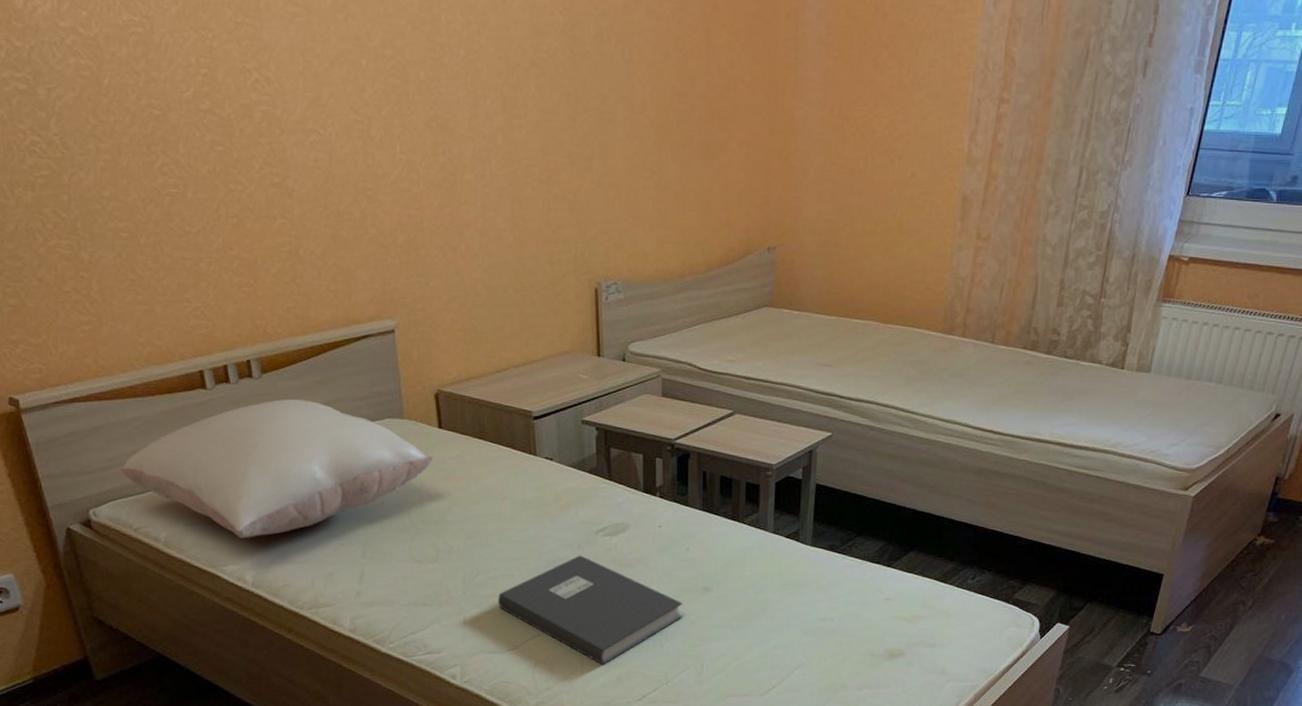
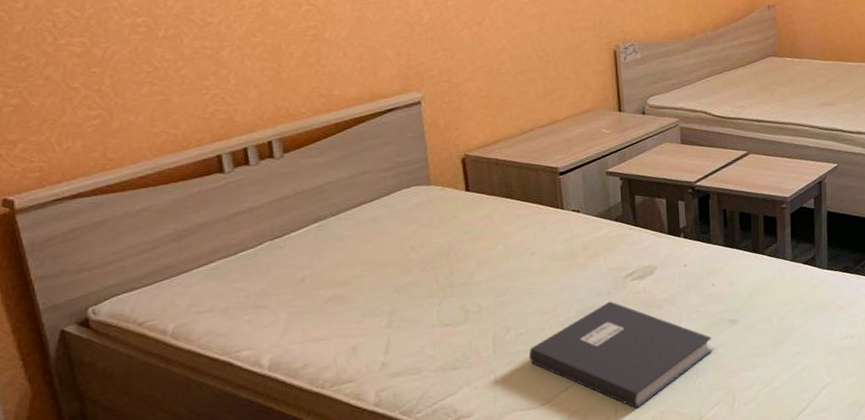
pillow: present [121,399,434,538] -> none [126,175,462,321]

